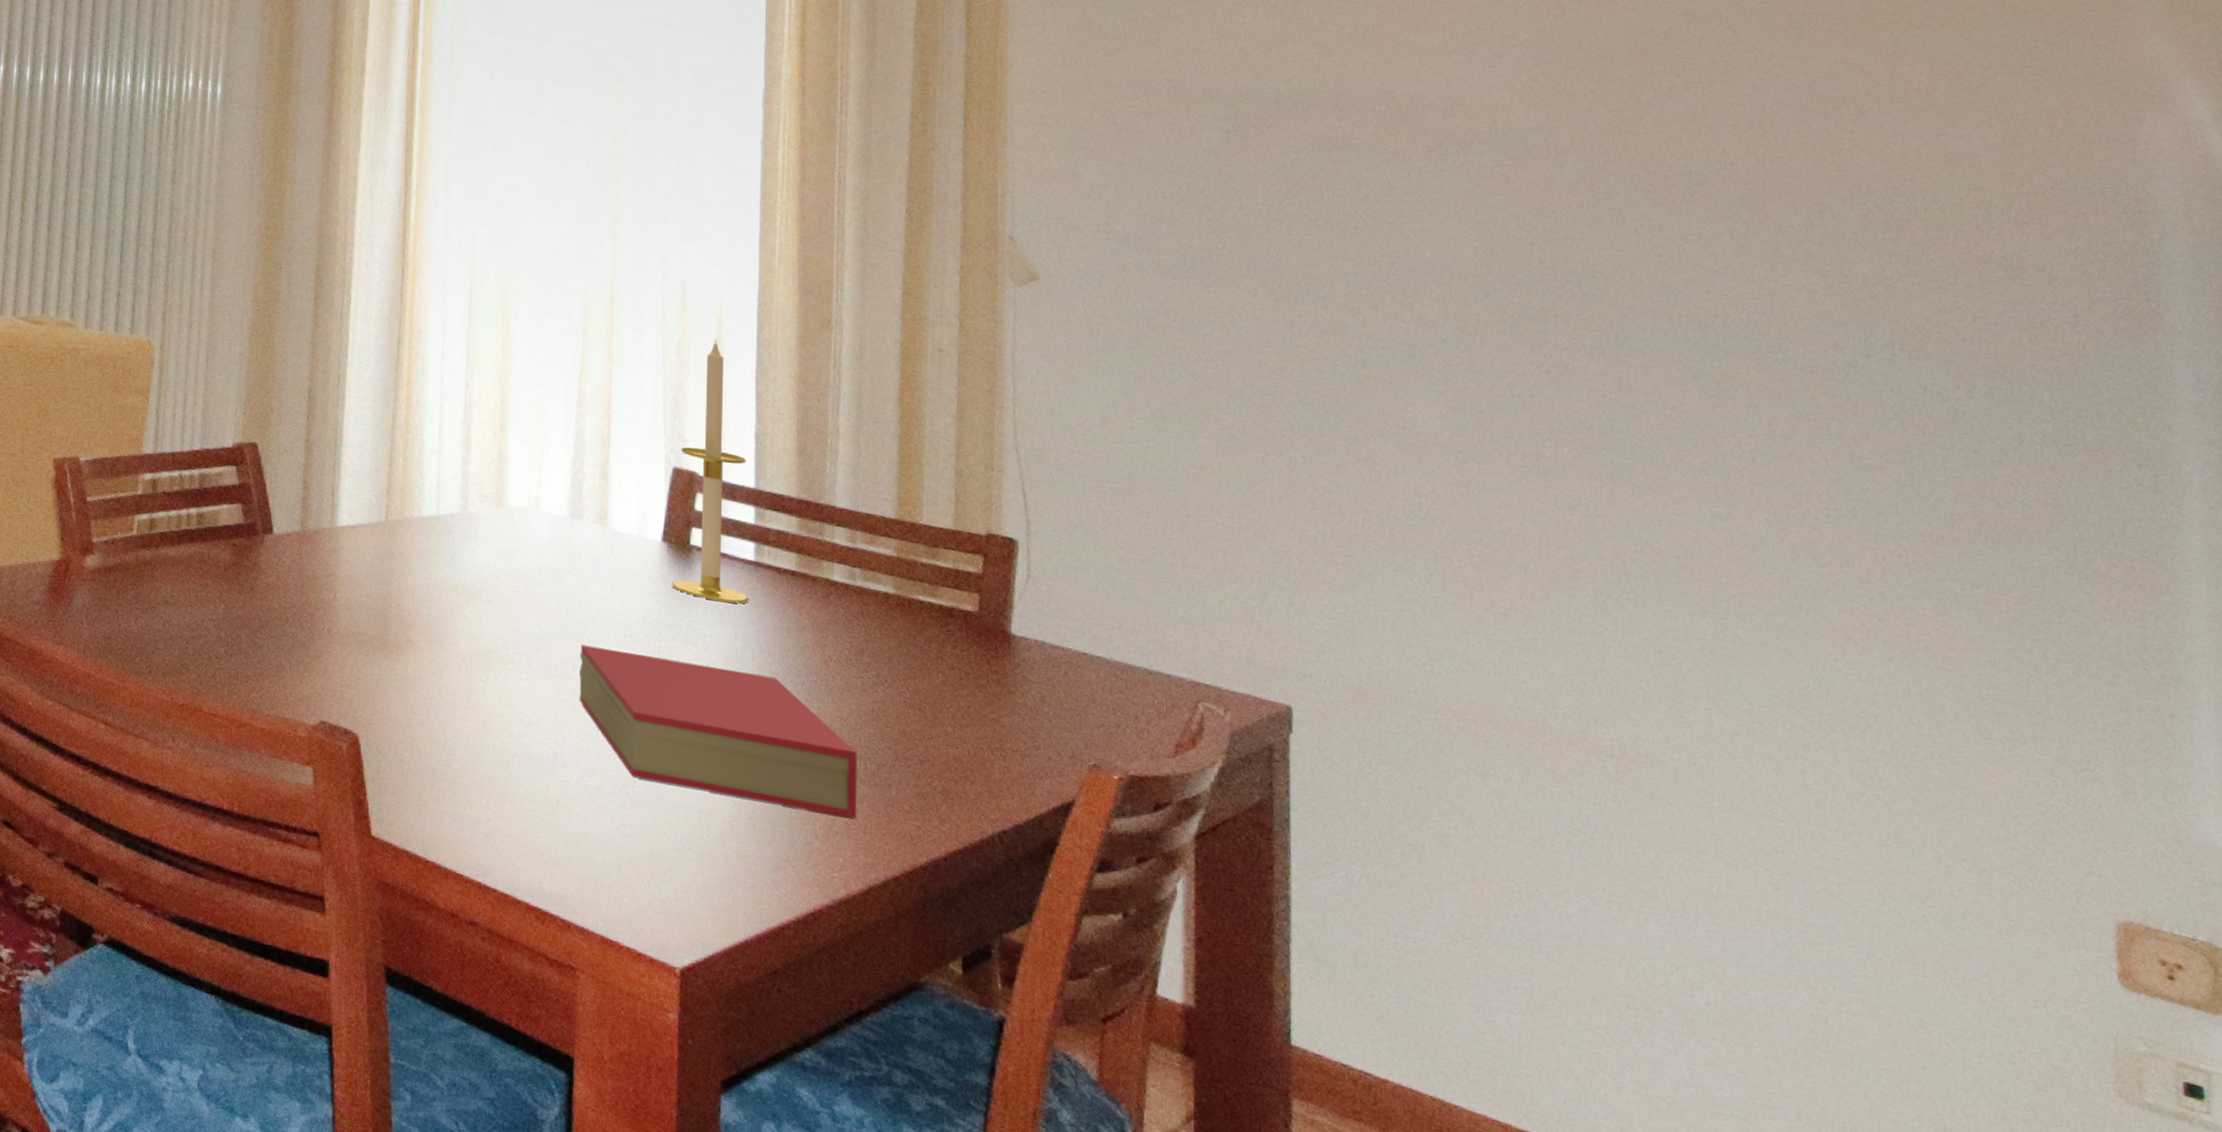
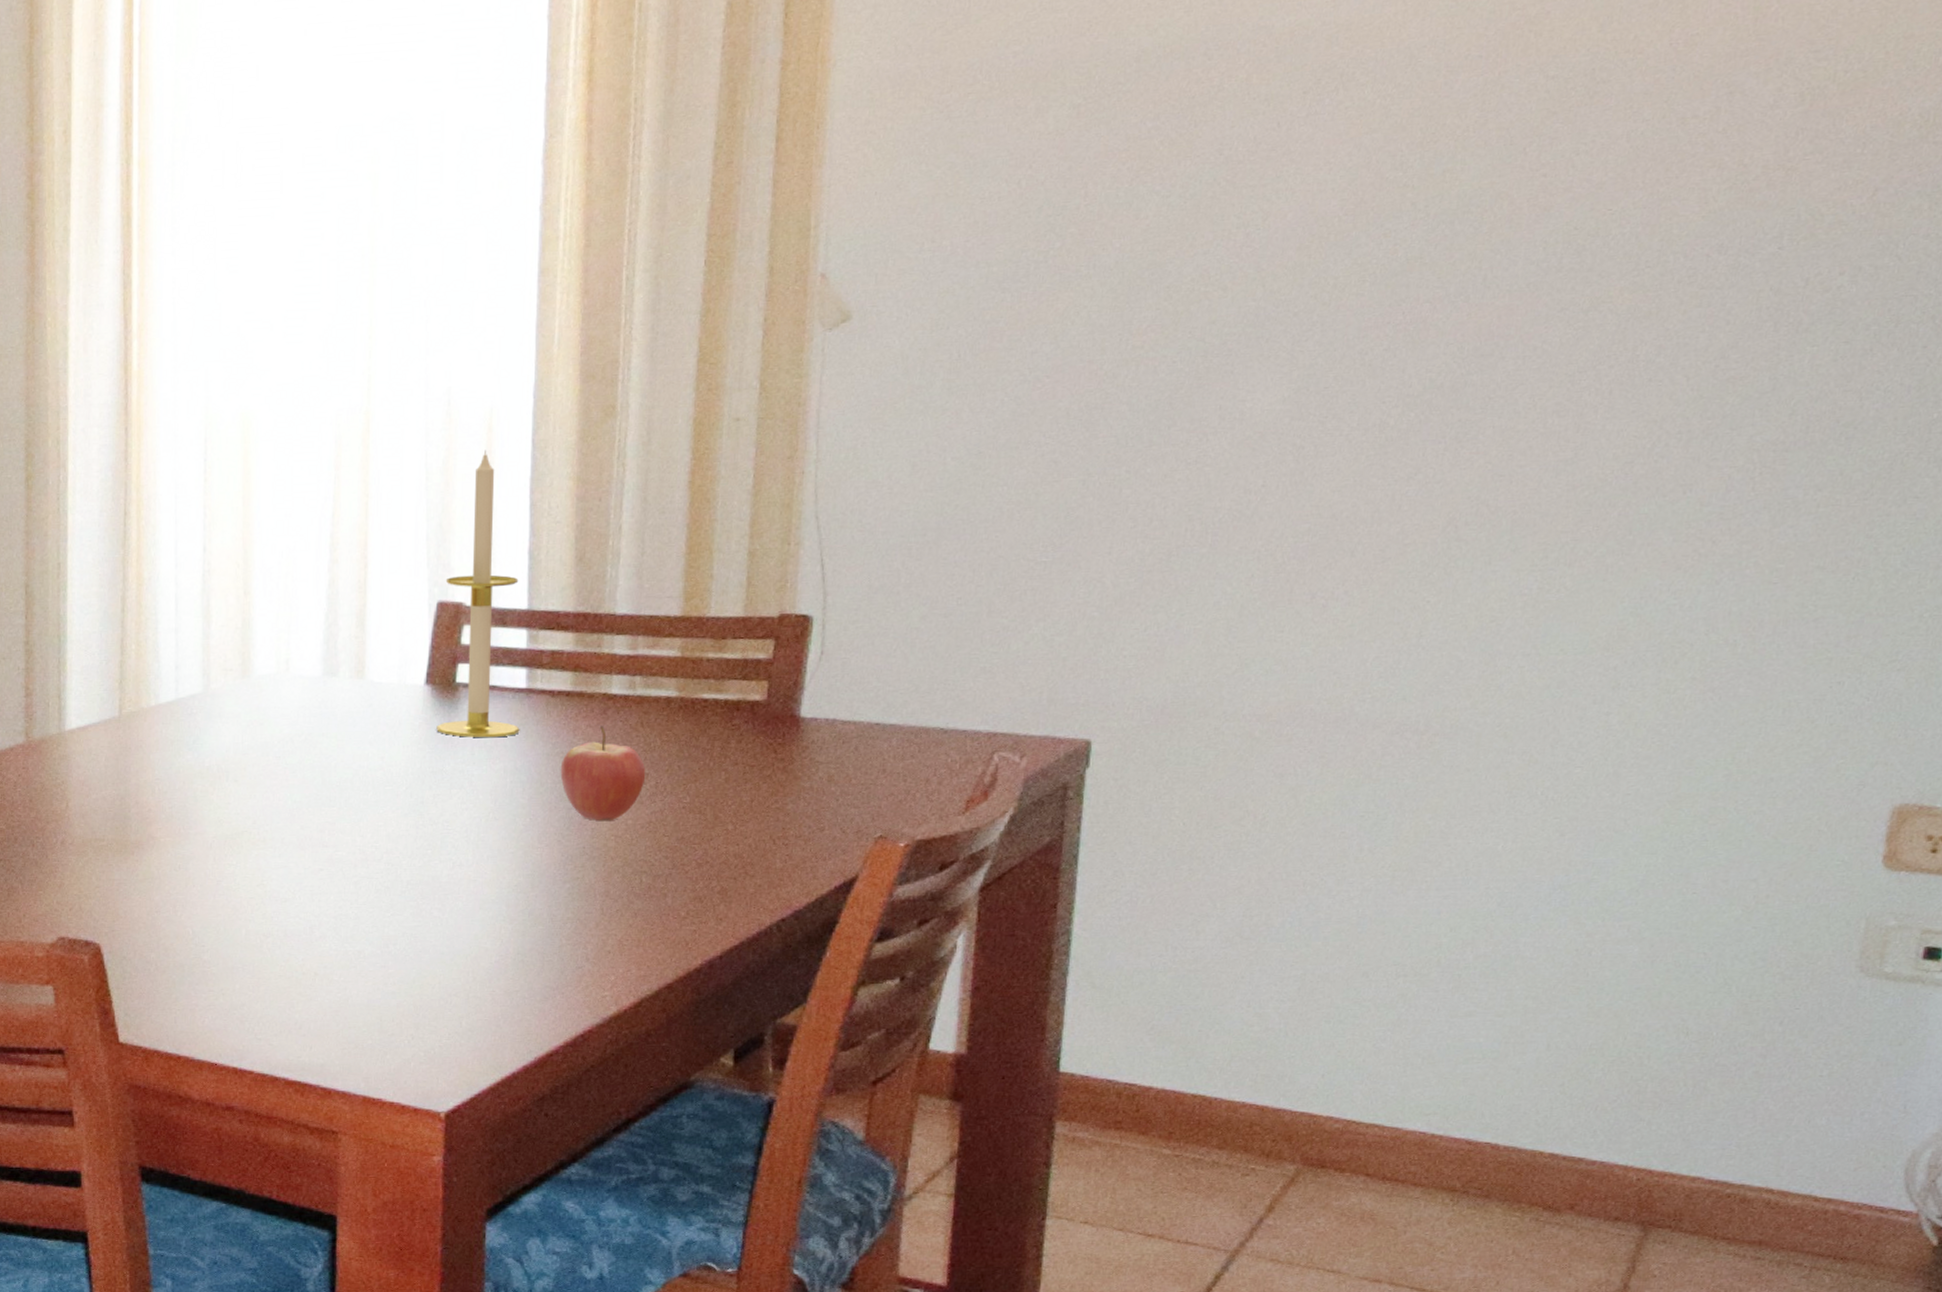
book: present [579,644,858,819] -> none [336,806,633,935]
fruit: none [787,609,868,703] -> present [560,726,646,822]

